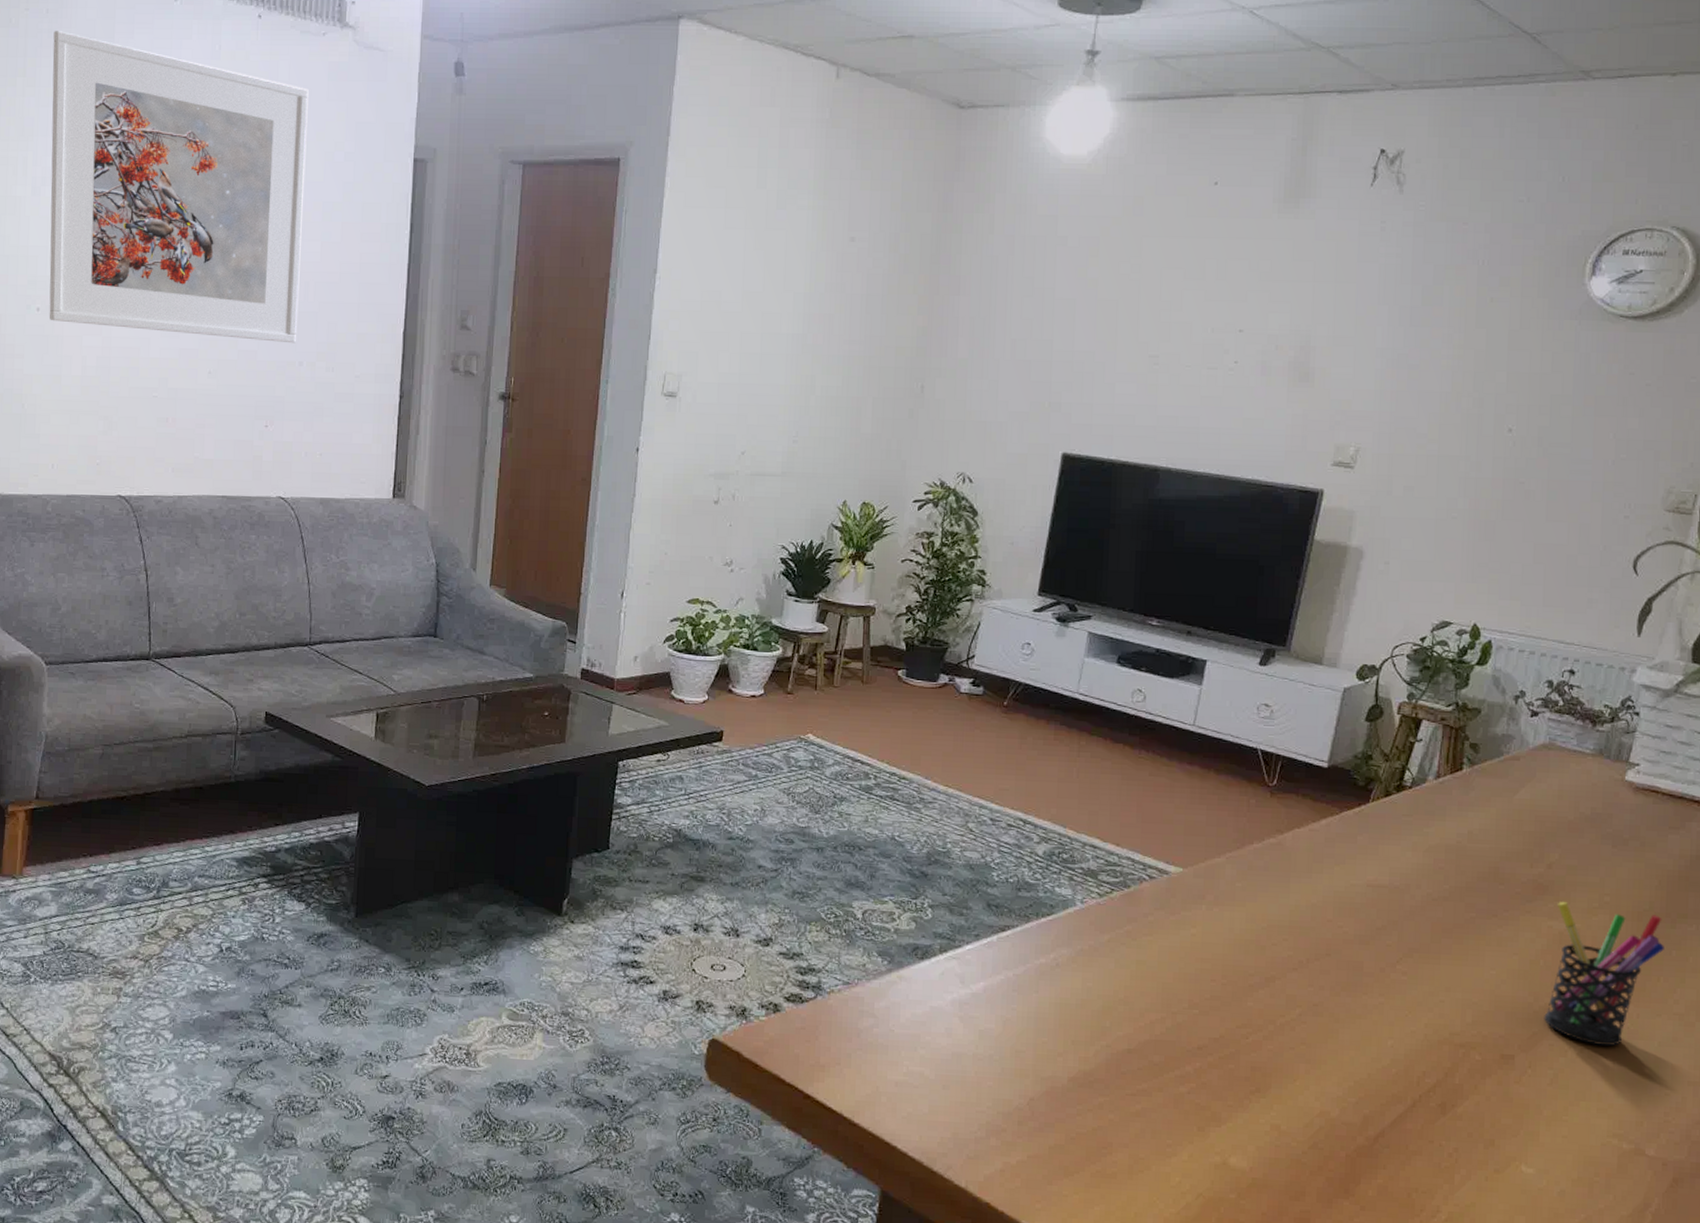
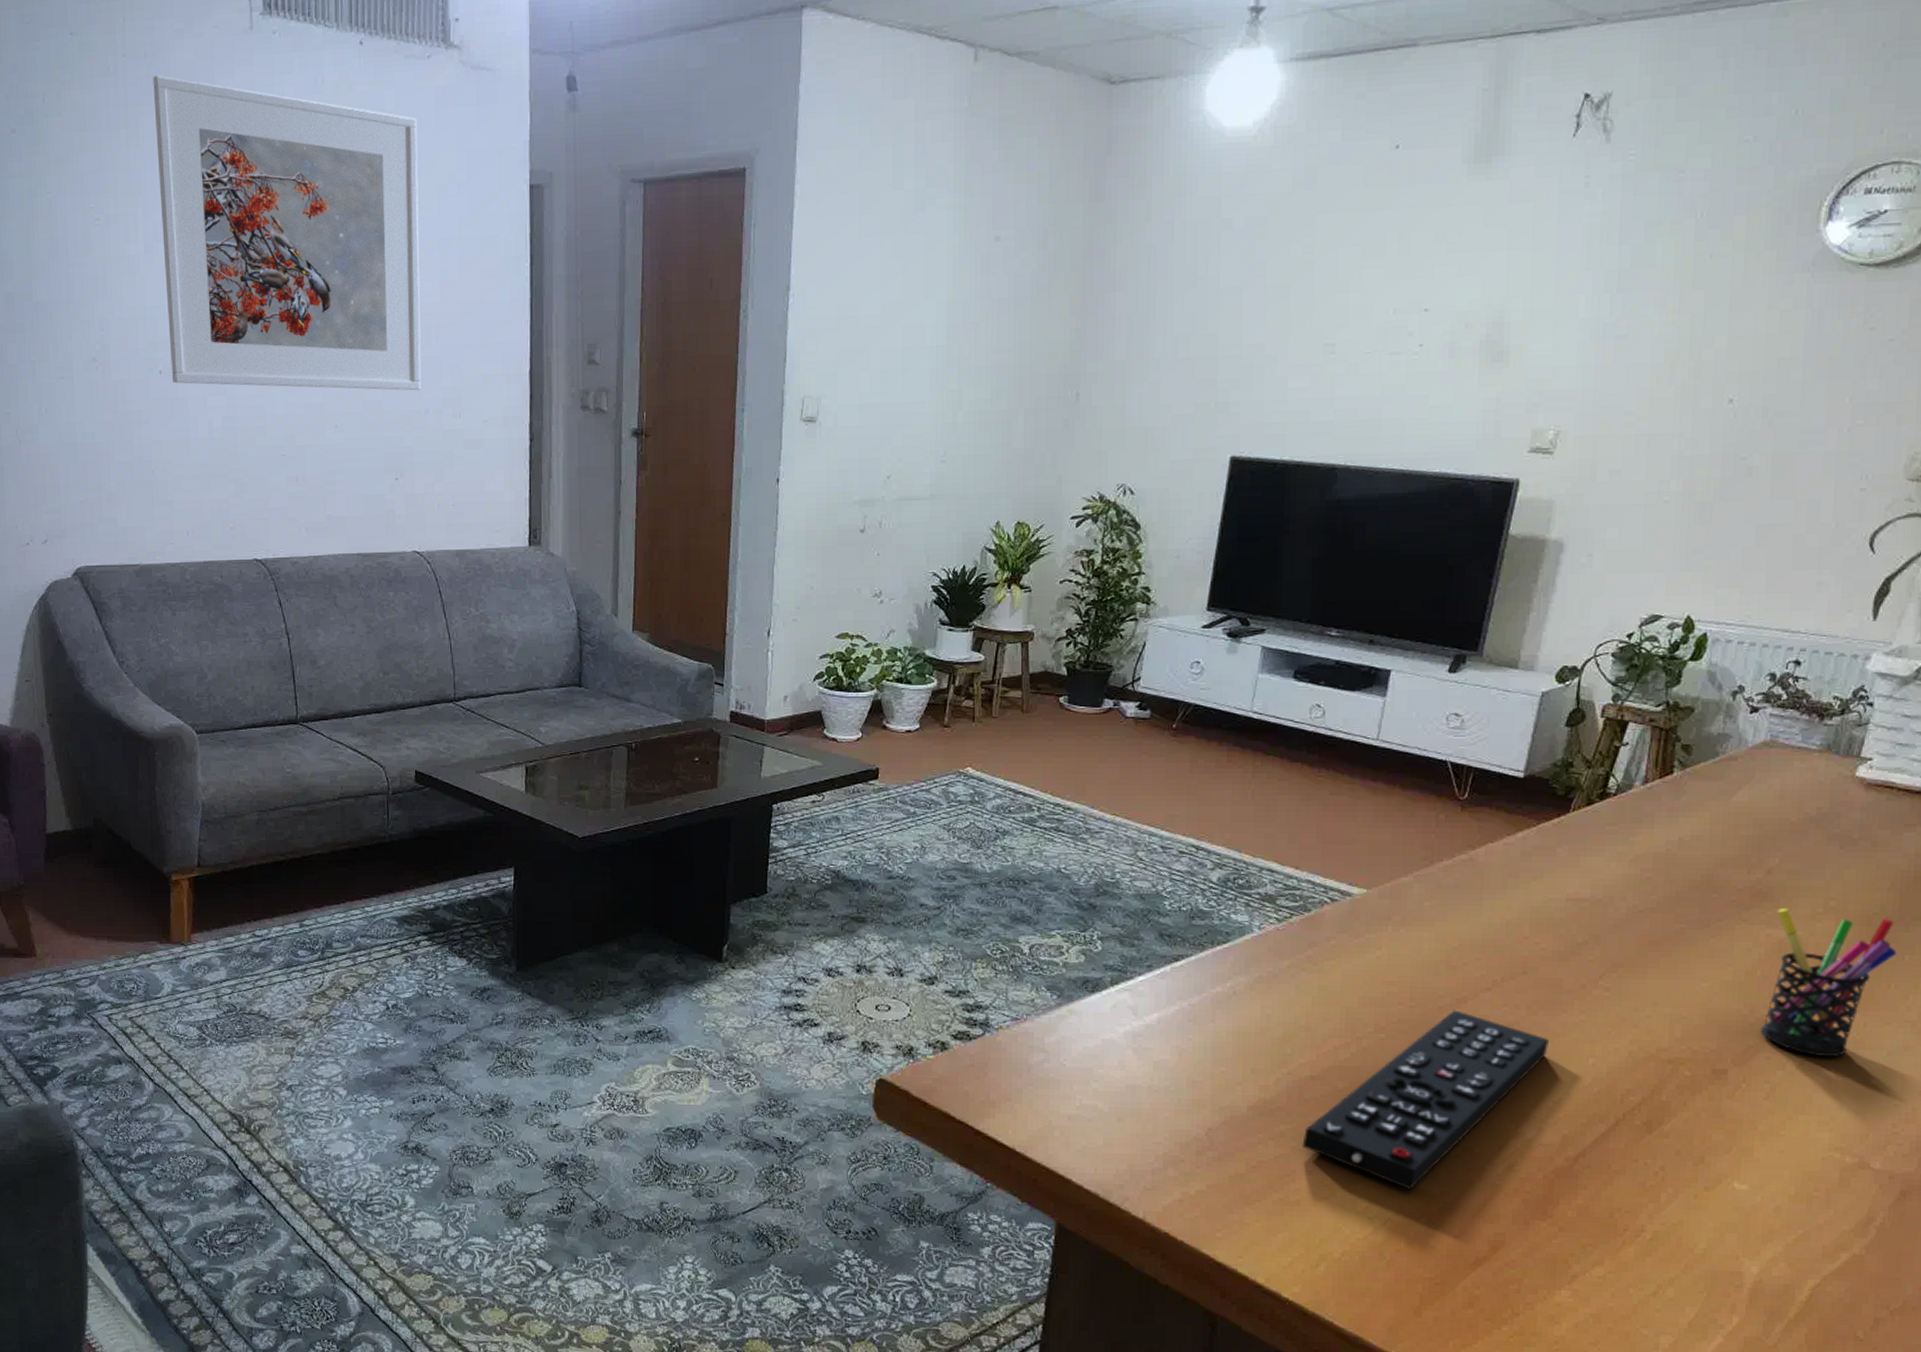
remote control: none [1119,989,1352,1166] -> present [1302,1010,1550,1191]

